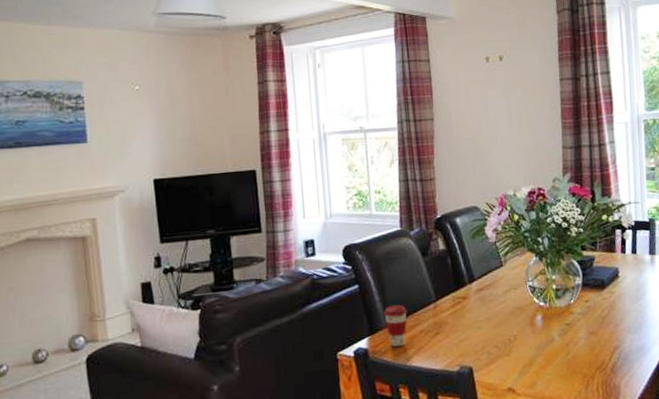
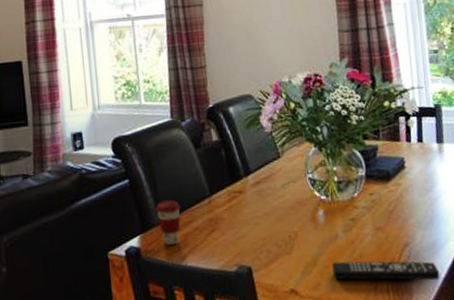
remote control: none [547,362,646,380] -> present [332,261,440,281]

